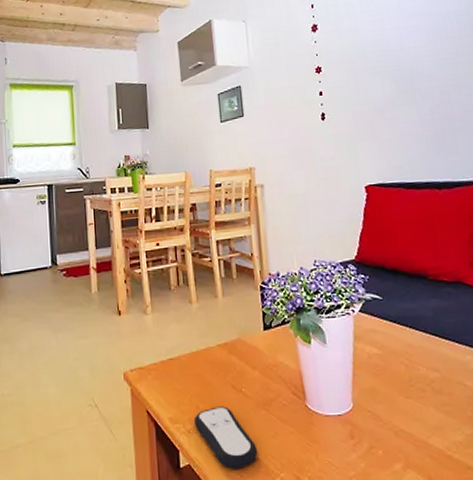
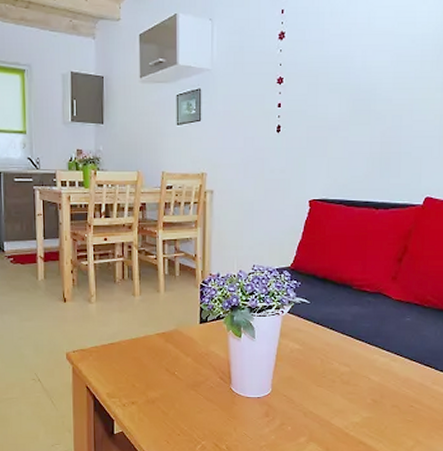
remote control: present [194,406,258,469] -> none [130,386,184,437]

